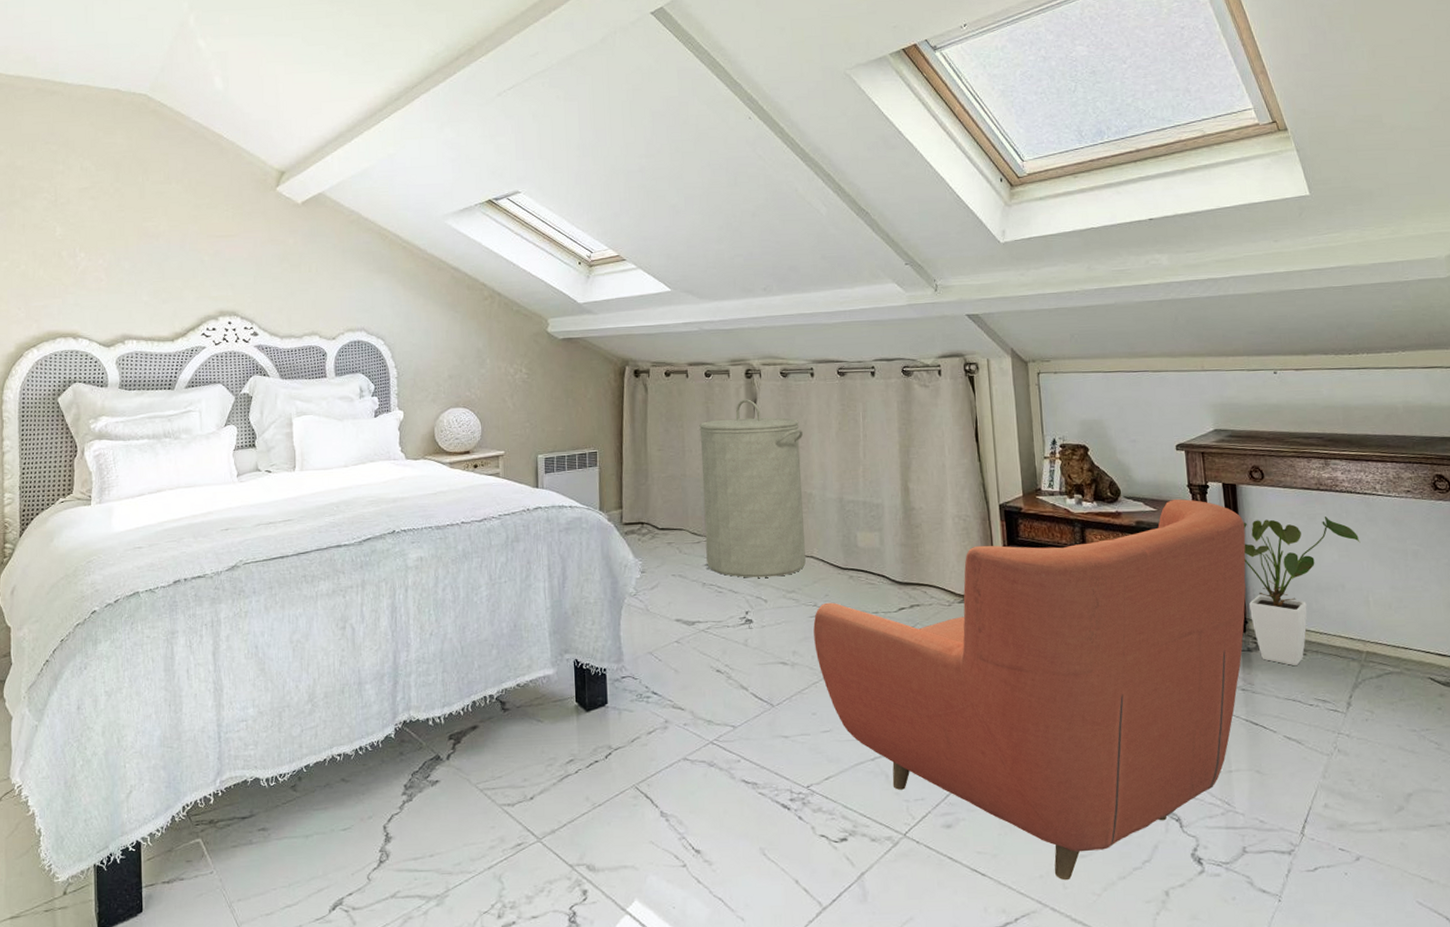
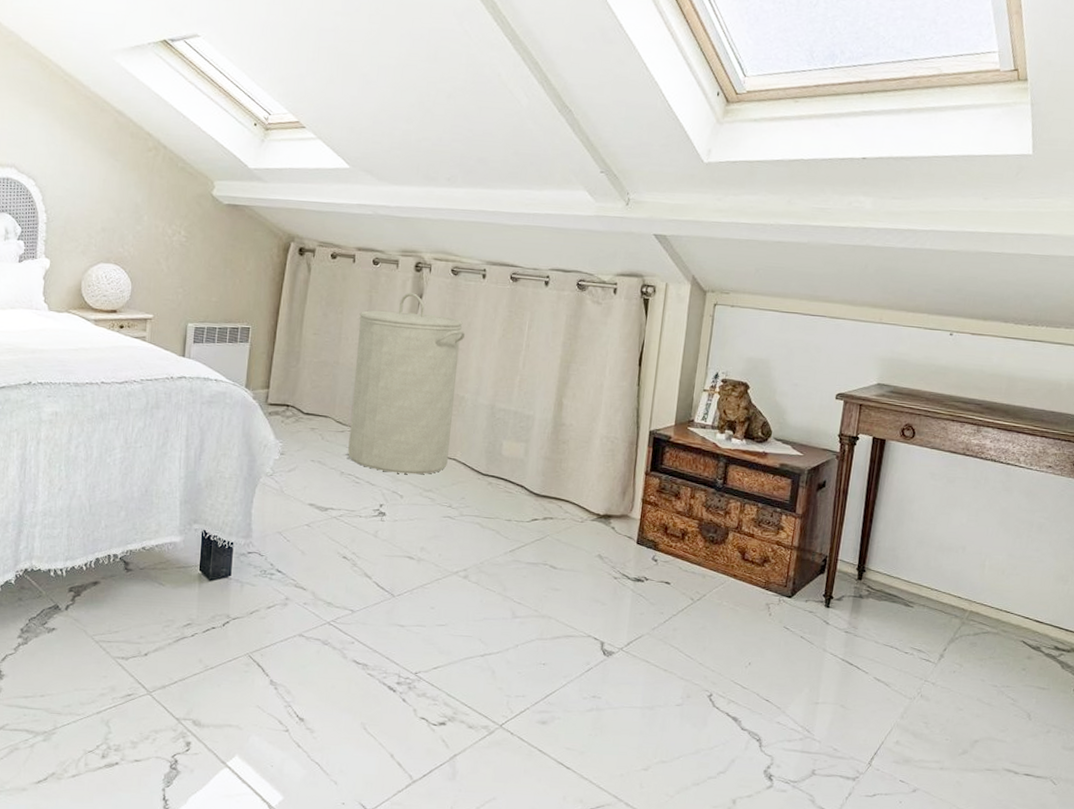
armchair: present [813,499,1246,881] -> none [443,447,885,781]
house plant: present [1243,517,1360,667] -> none [869,476,992,617]

